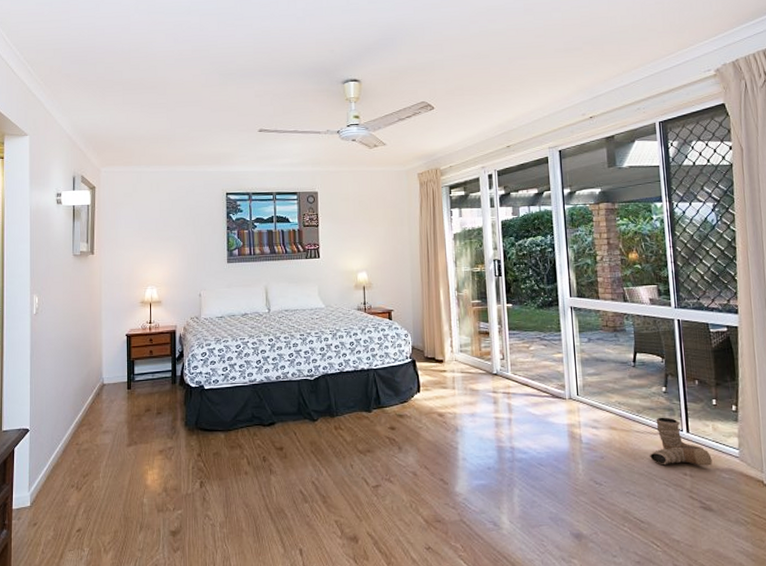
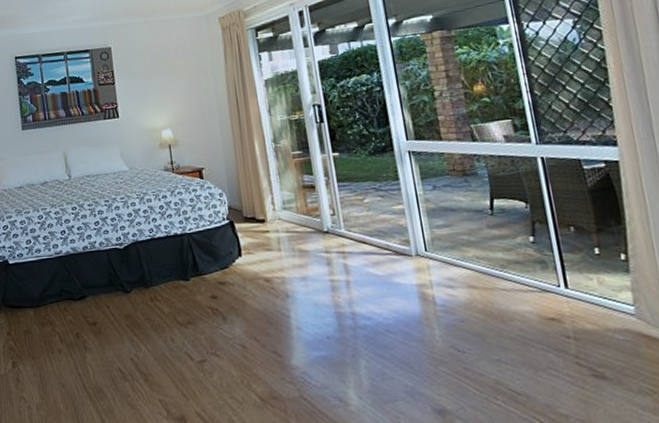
boots: present [649,417,712,466] -> none [520,271,602,328]

